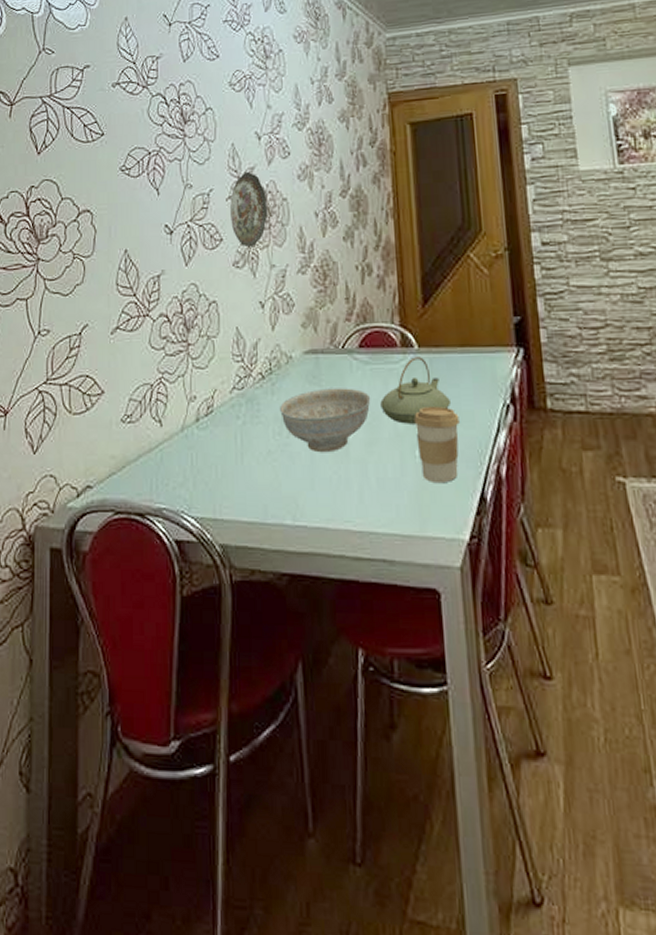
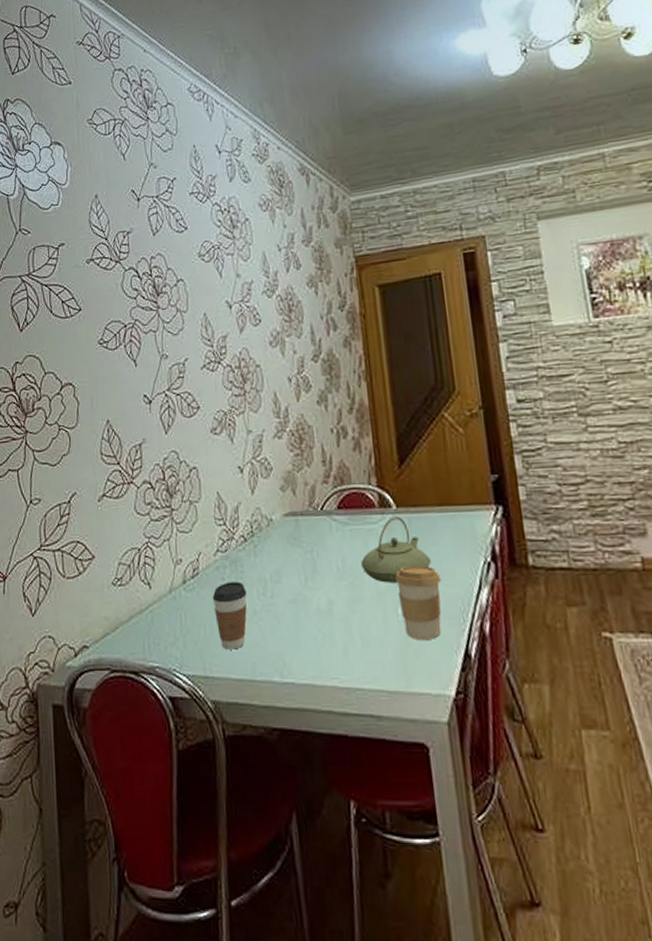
coffee cup: none [226,420,262,491] -> present [212,581,247,650]
decorative plate: present [230,171,268,248] -> none [205,340,243,414]
decorative bowl: present [280,388,371,453] -> none [263,548,352,612]

